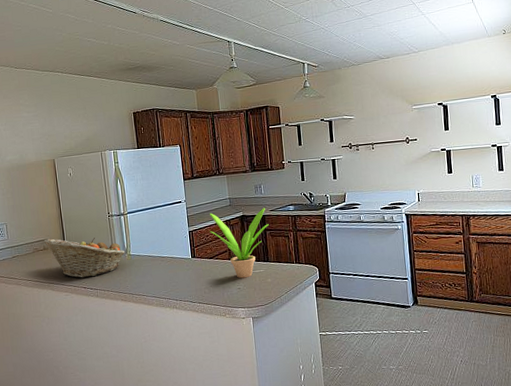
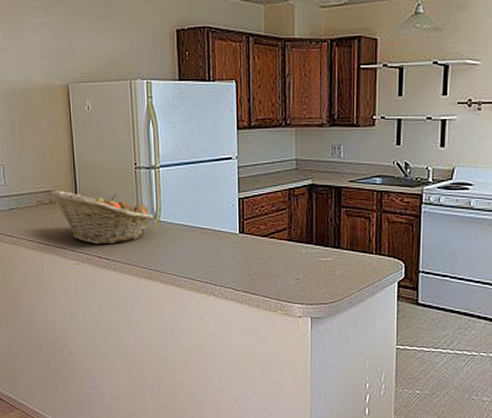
potted plant: present [209,207,269,279] -> none [266,176,345,266]

